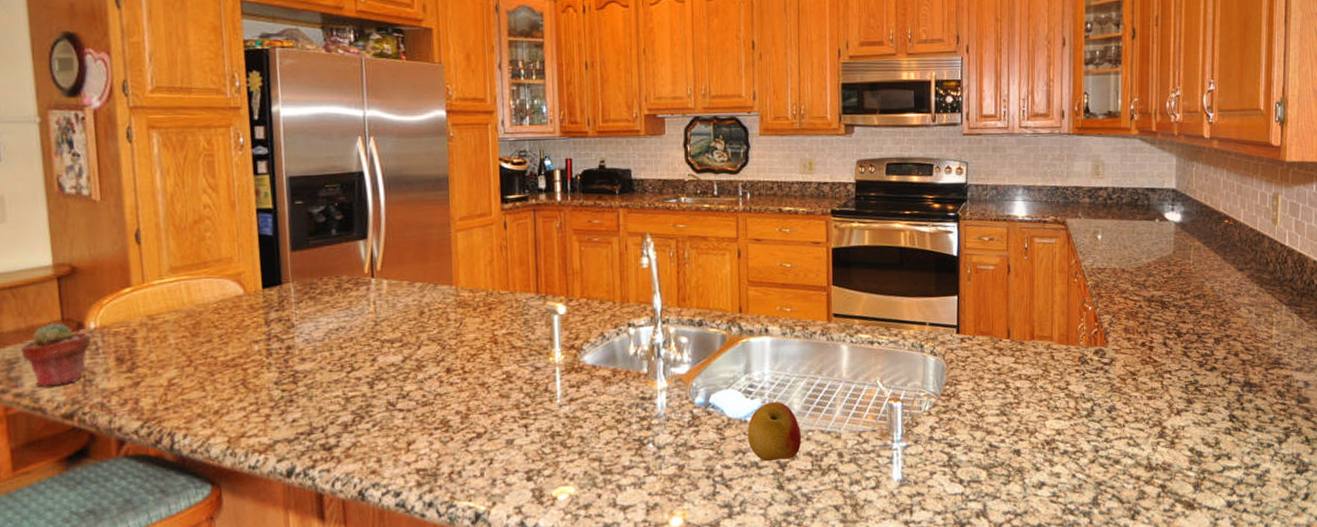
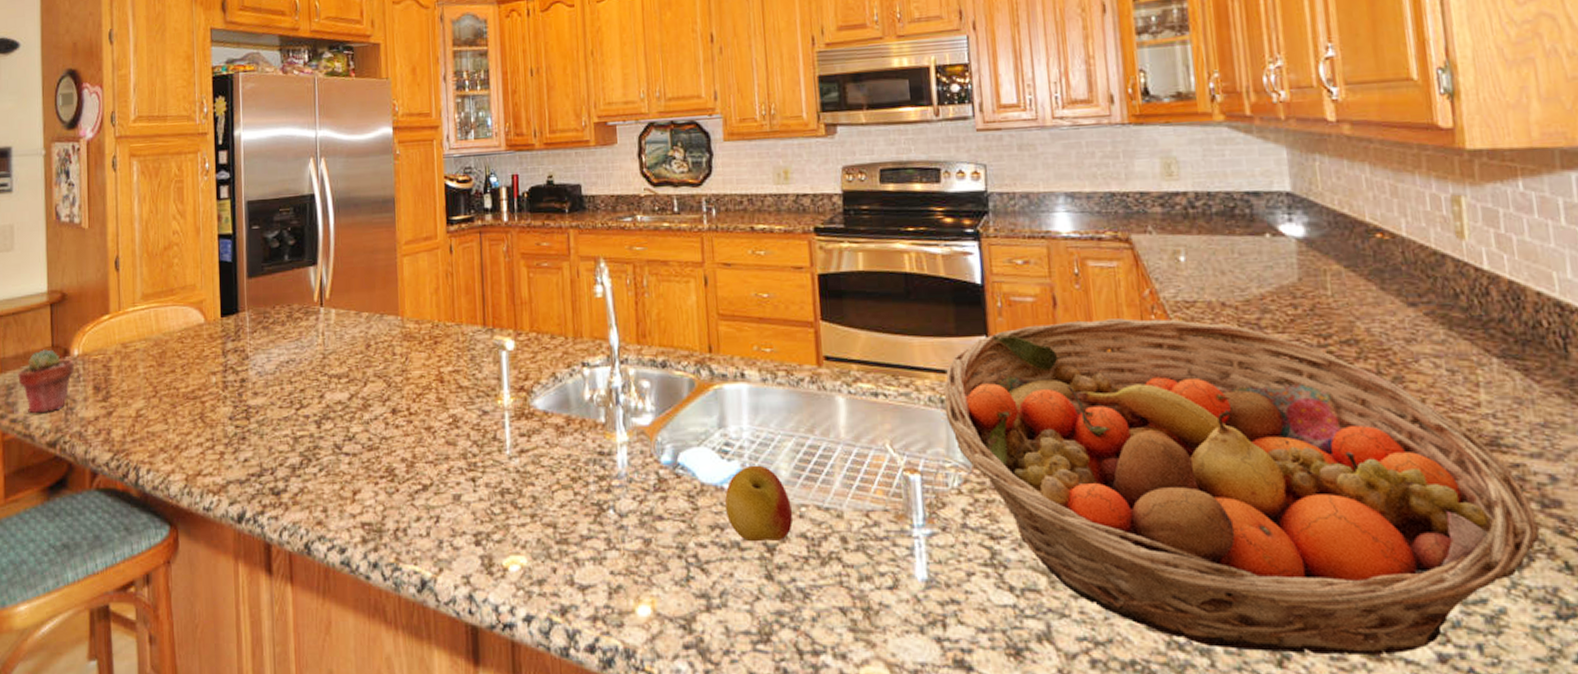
fruit basket: none [923,281,1295,511] -> present [944,318,1540,655]

